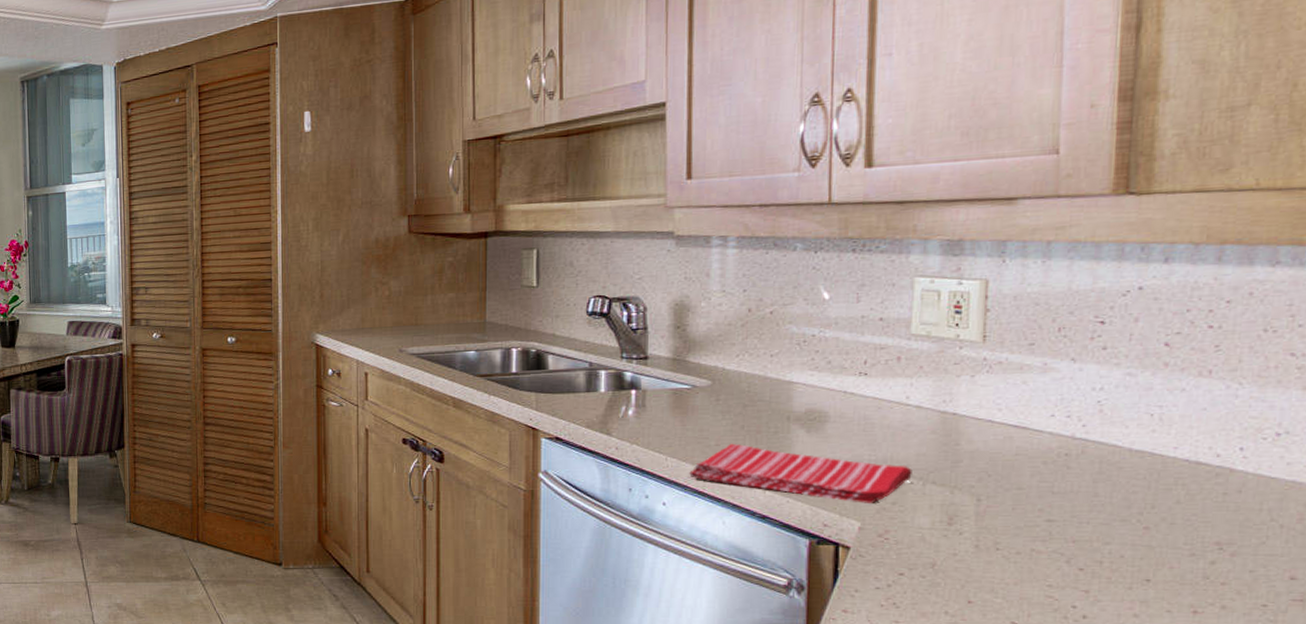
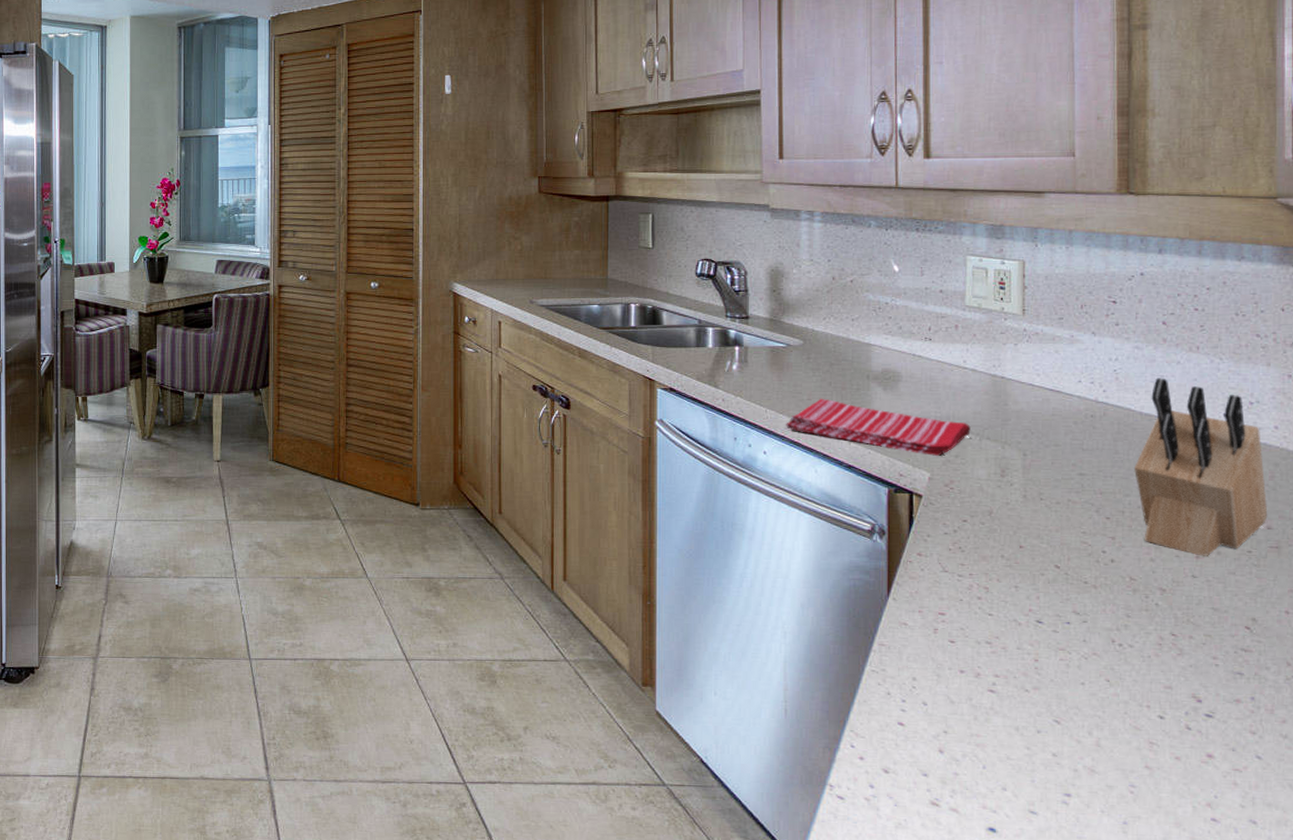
knife block: none [1118,408,1292,611] -> present [1134,378,1268,556]

